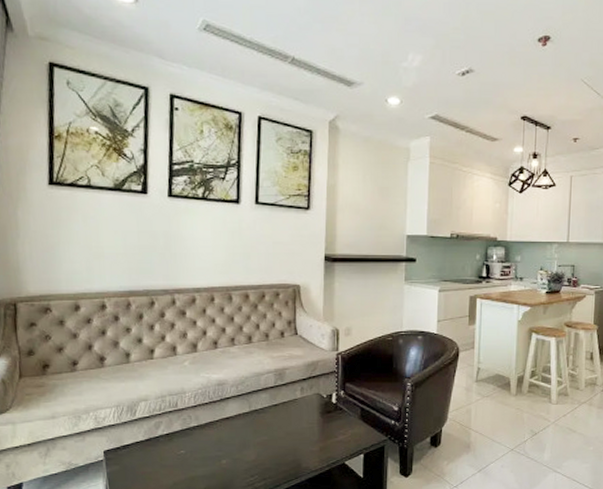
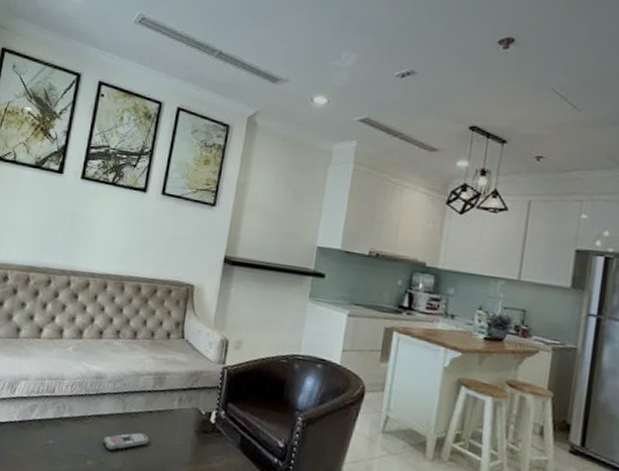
remote control: none [234,424,279,447] -> present [103,432,150,451]

